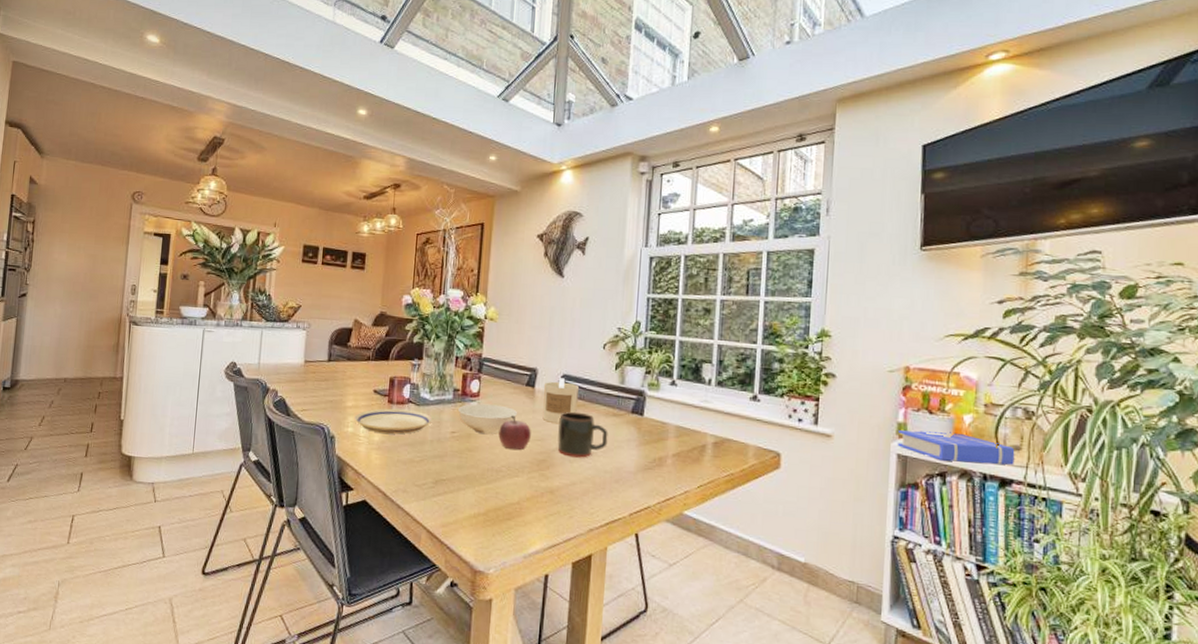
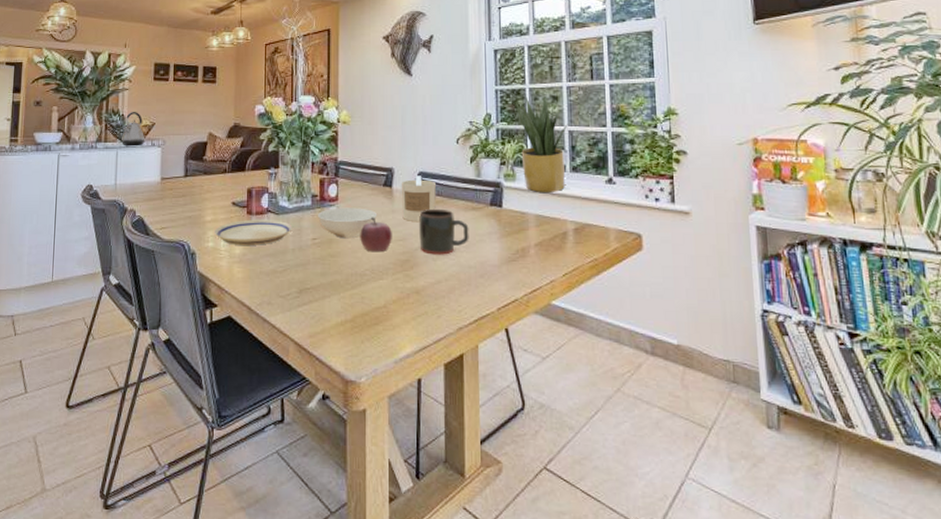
kettle: none [267,292,291,327] -> present [122,112,145,145]
planter: none [666,306,719,405] -> present [514,94,569,192]
book: present [897,430,1015,465] -> none [753,201,872,229]

